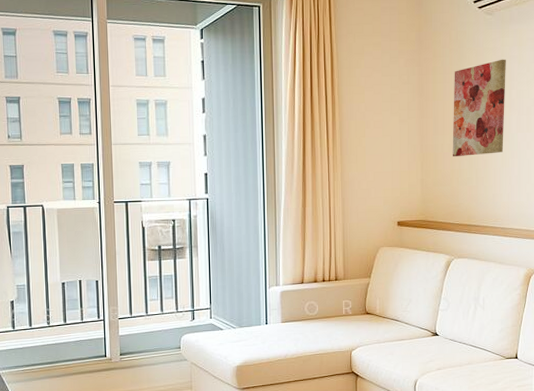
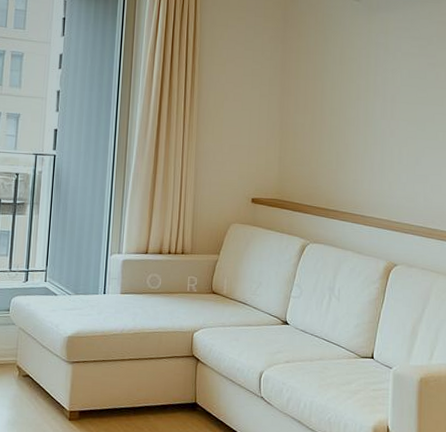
wall art: present [452,59,506,157] -> none [313,45,372,138]

